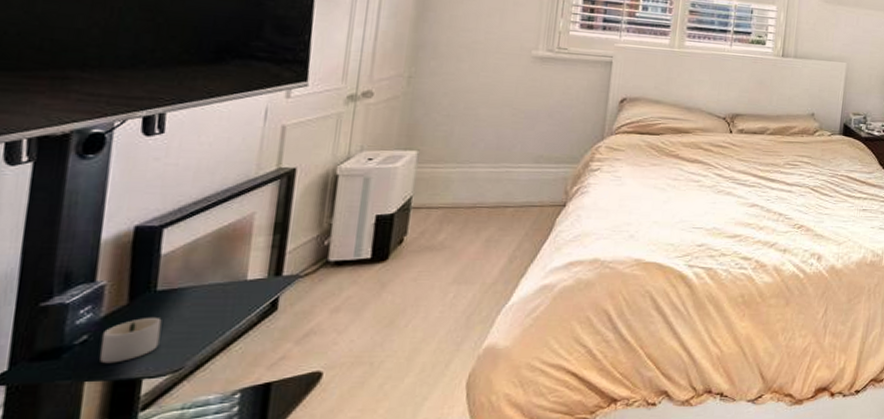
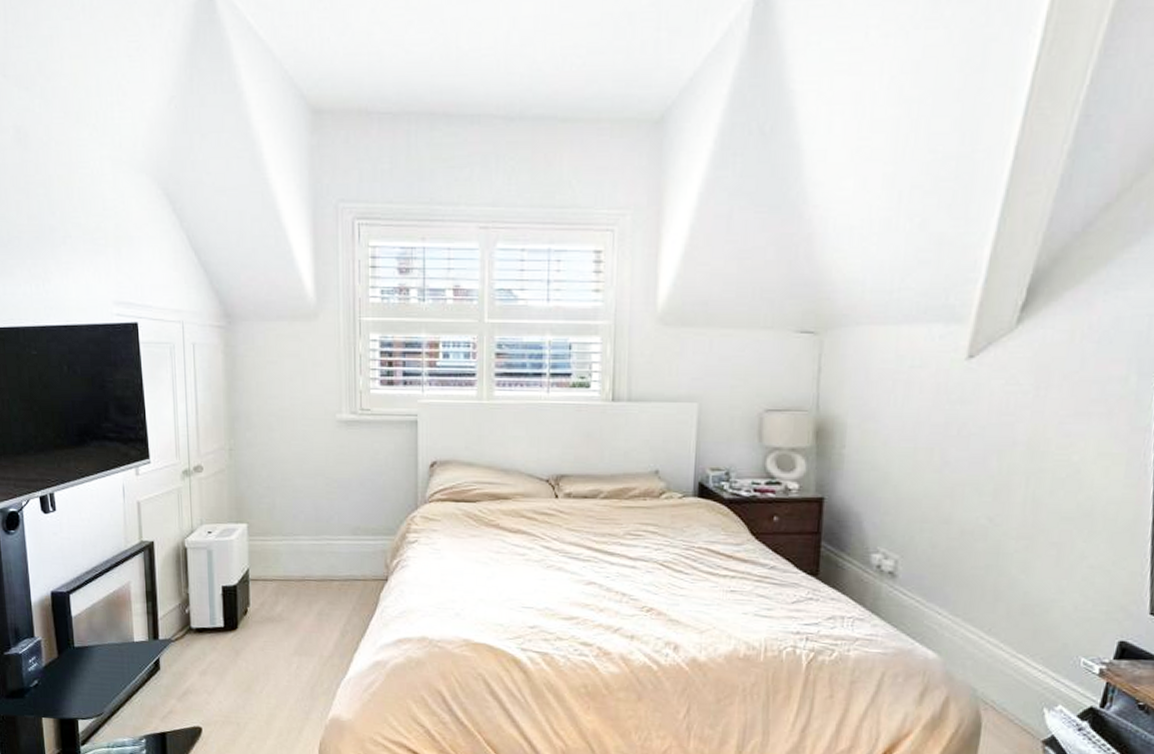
candle: present [100,316,162,364] -> none [47,669,84,705]

